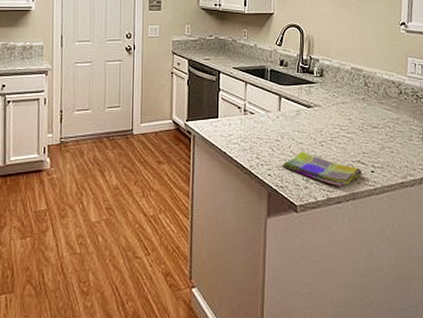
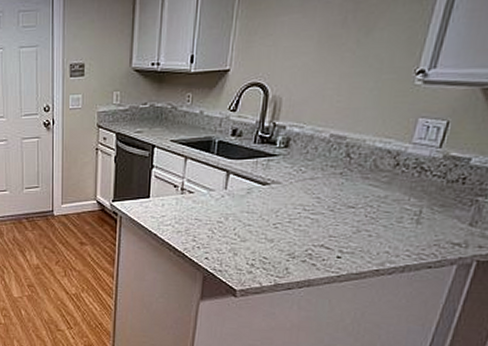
dish towel: present [281,151,363,187] -> none [221,233,325,273]

